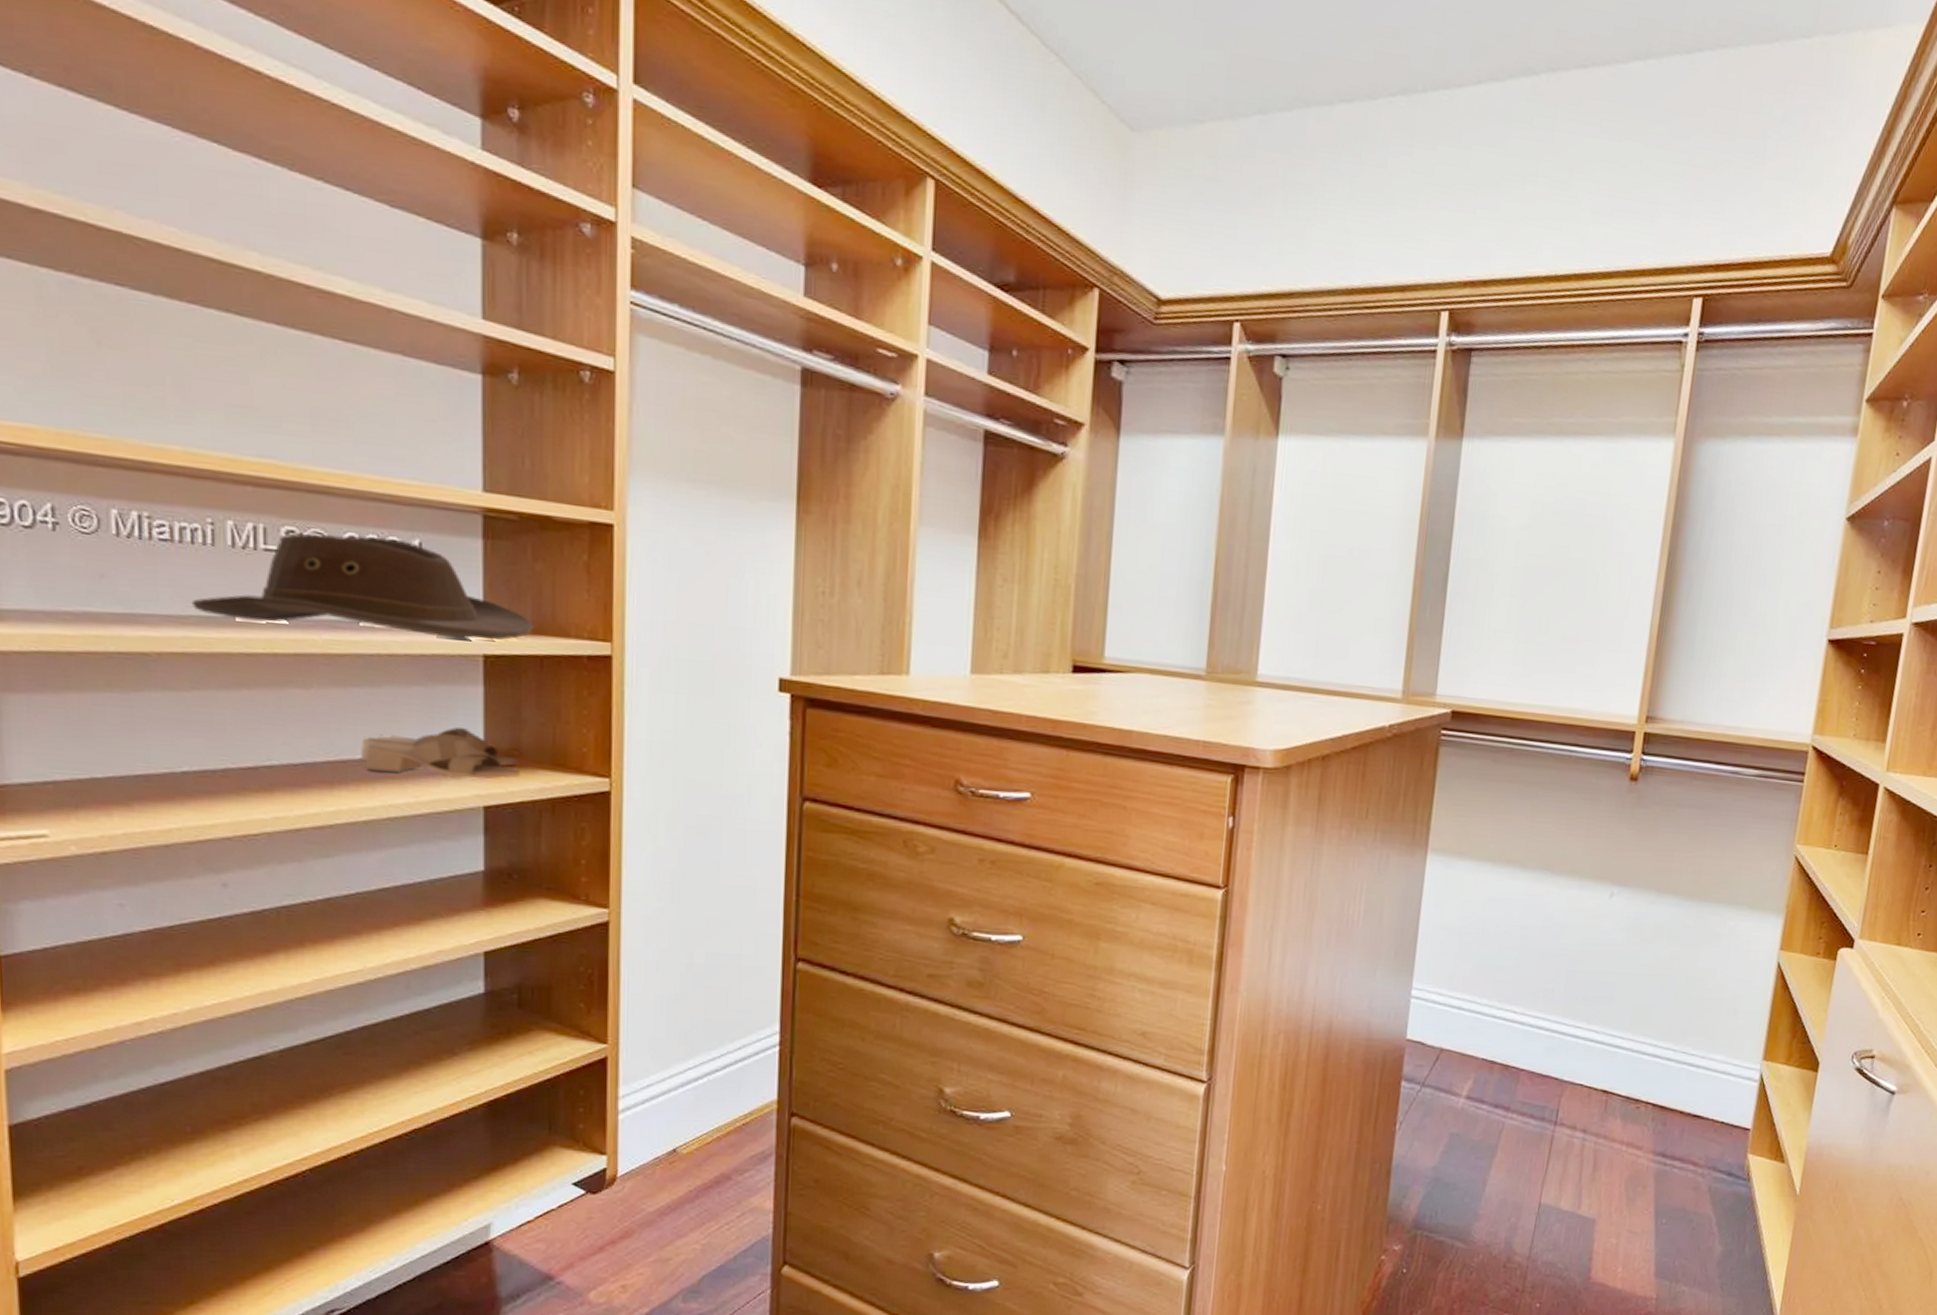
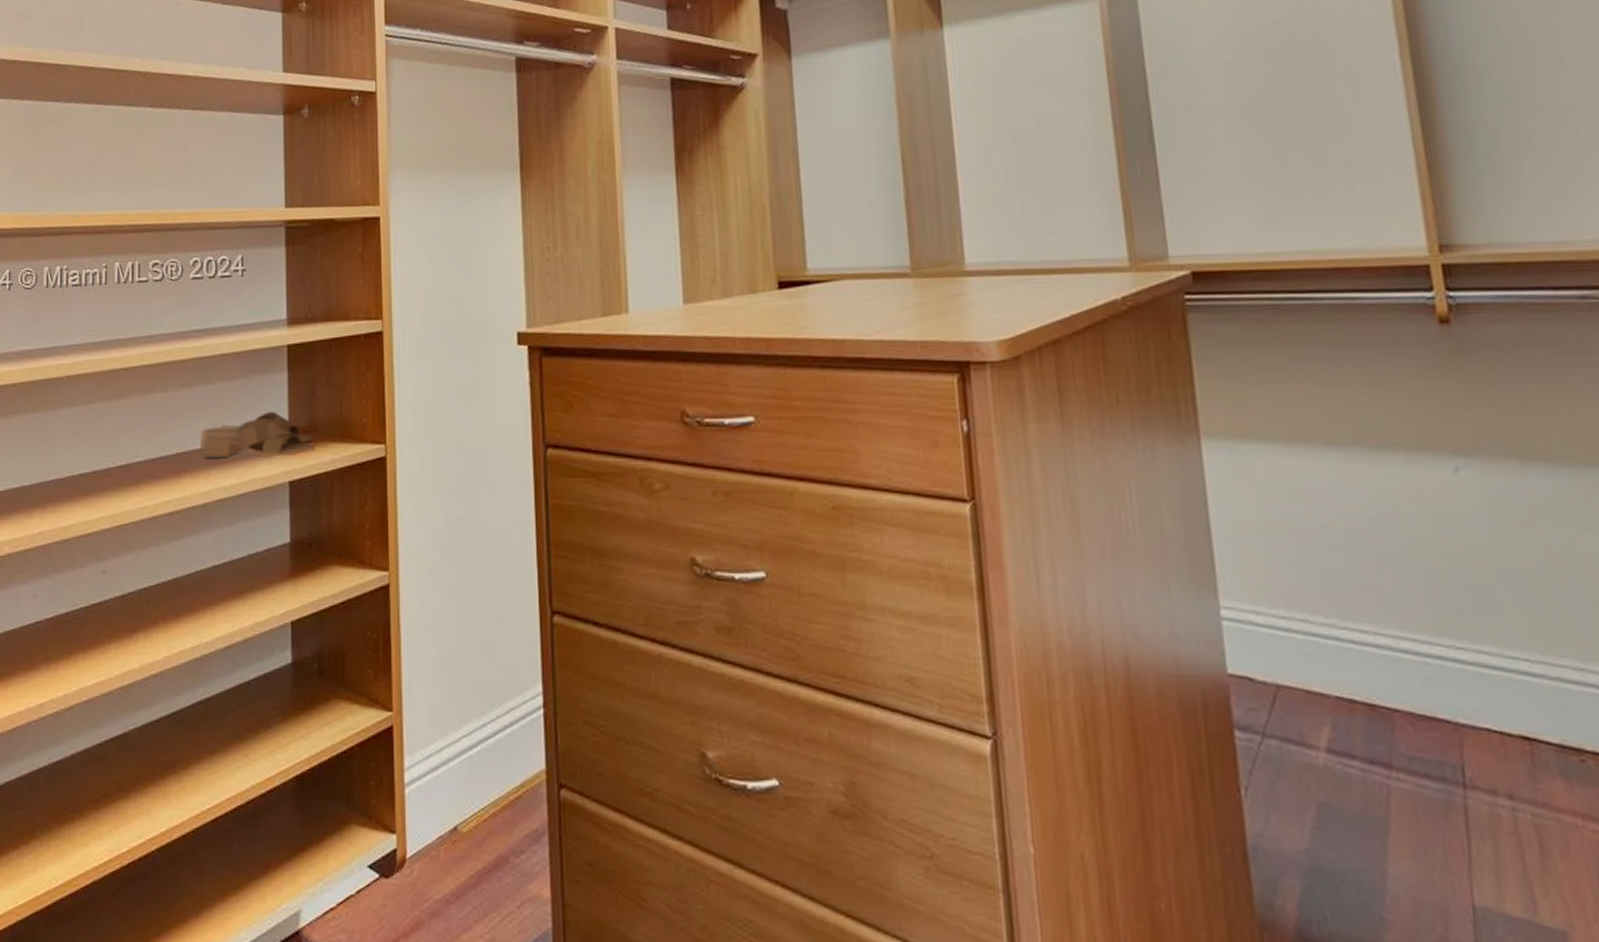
hat: present [191,533,534,640] -> none [90,257,323,341]

